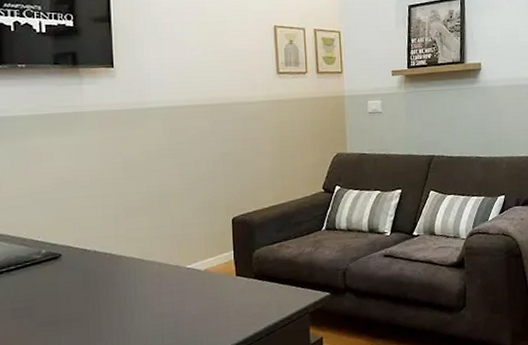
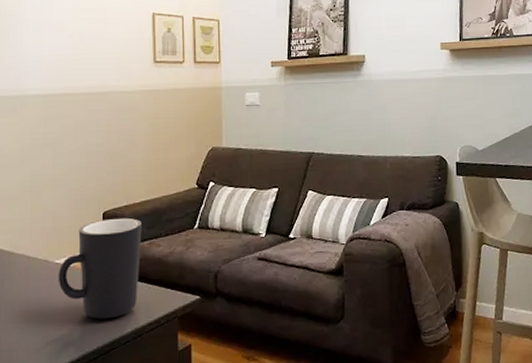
mug: none [190,222,271,319] -> present [58,217,142,320]

